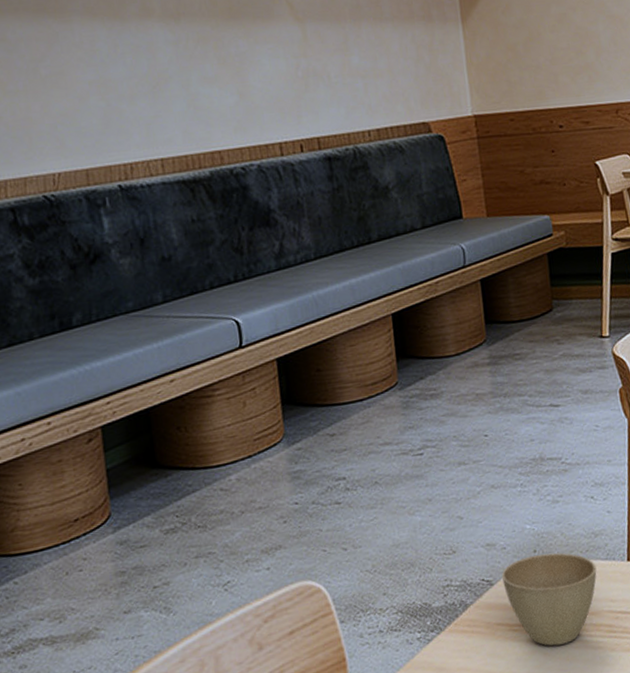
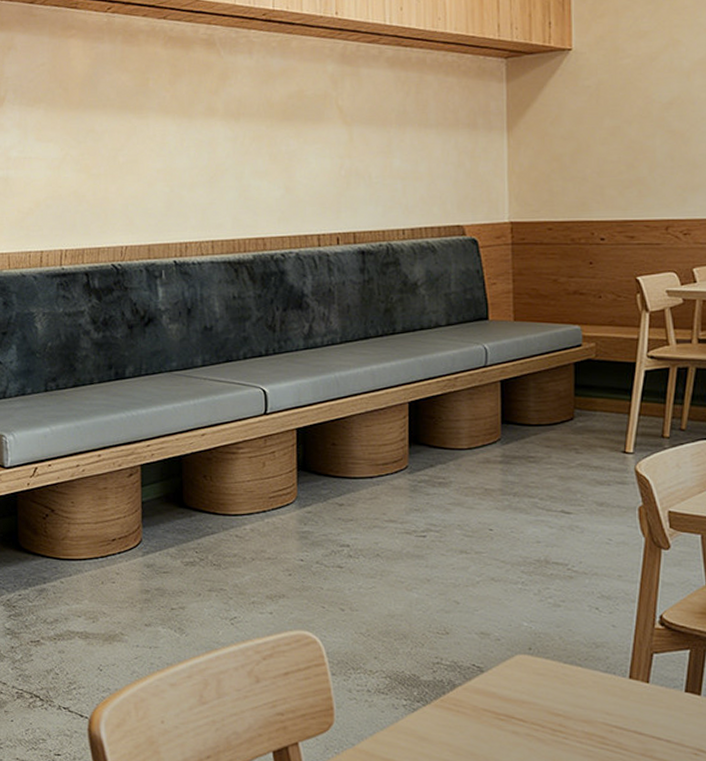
cup: present [502,552,597,646] -> none [494,652,594,744]

